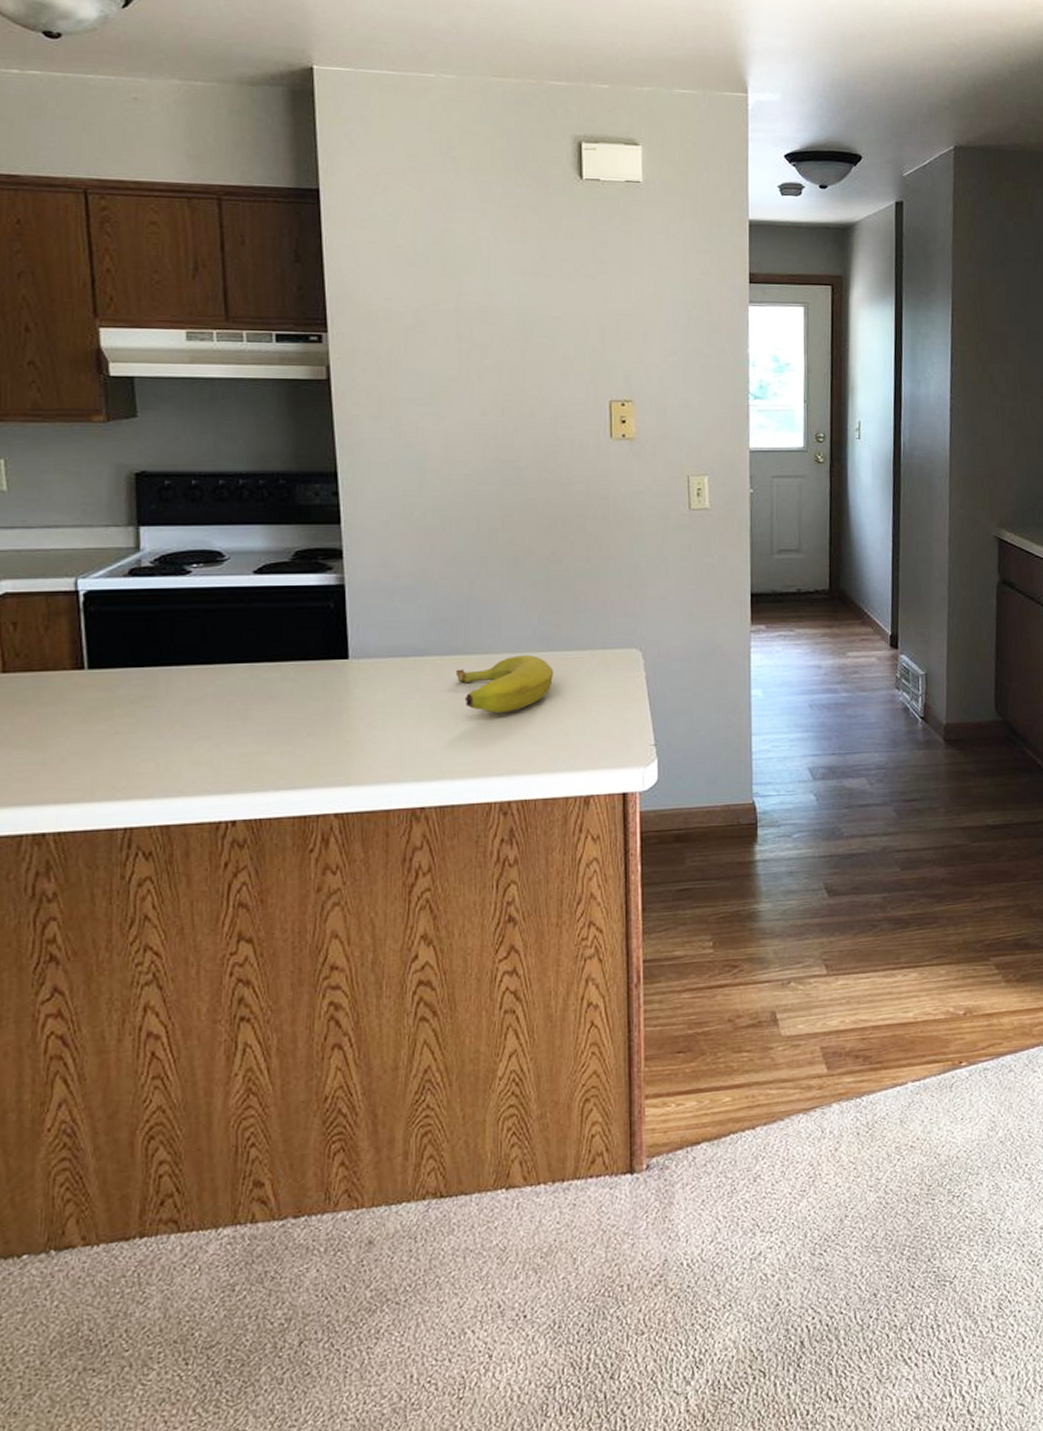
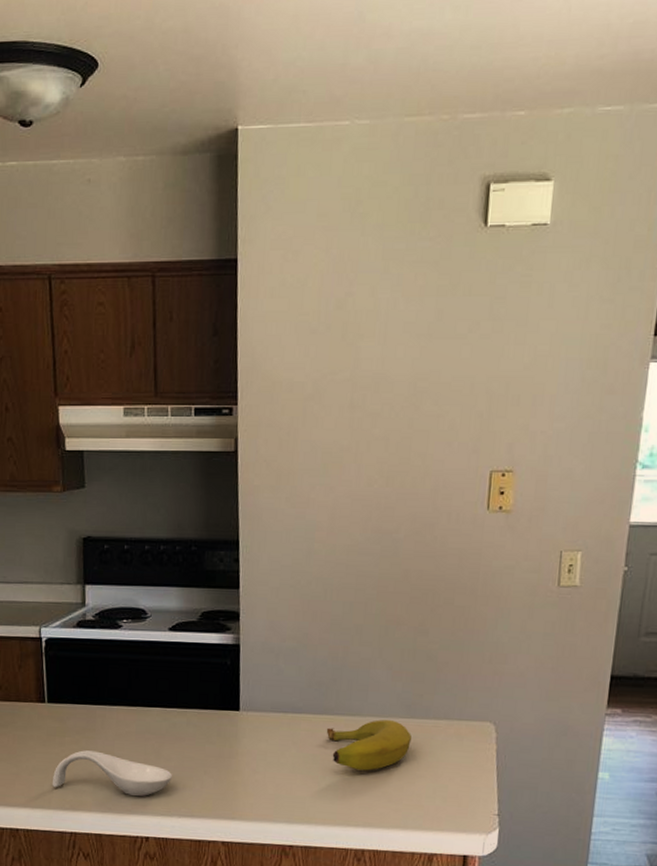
spoon rest: none [97,722,266,774] -> present [53,750,173,796]

